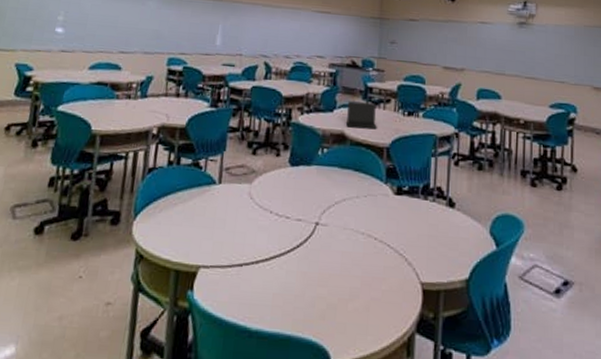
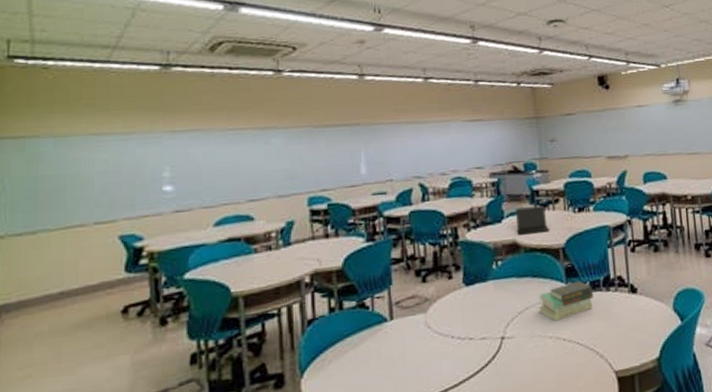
books: none [356,183,411,219] -> present [539,280,594,322]

